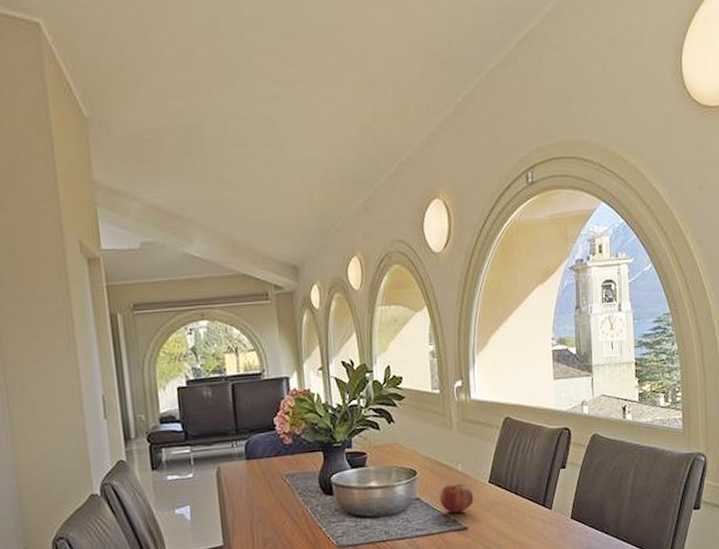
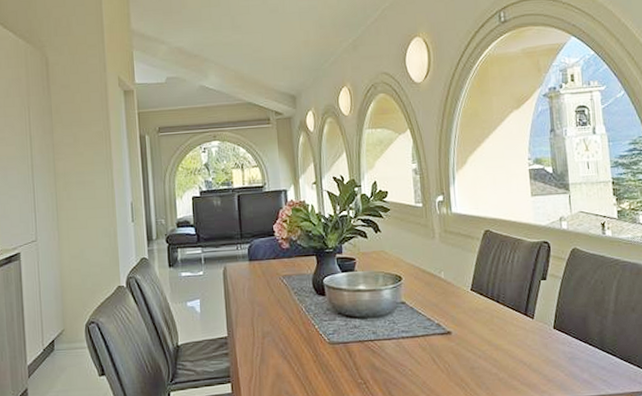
fruit: present [439,483,474,513] -> none [423,290,457,318]

